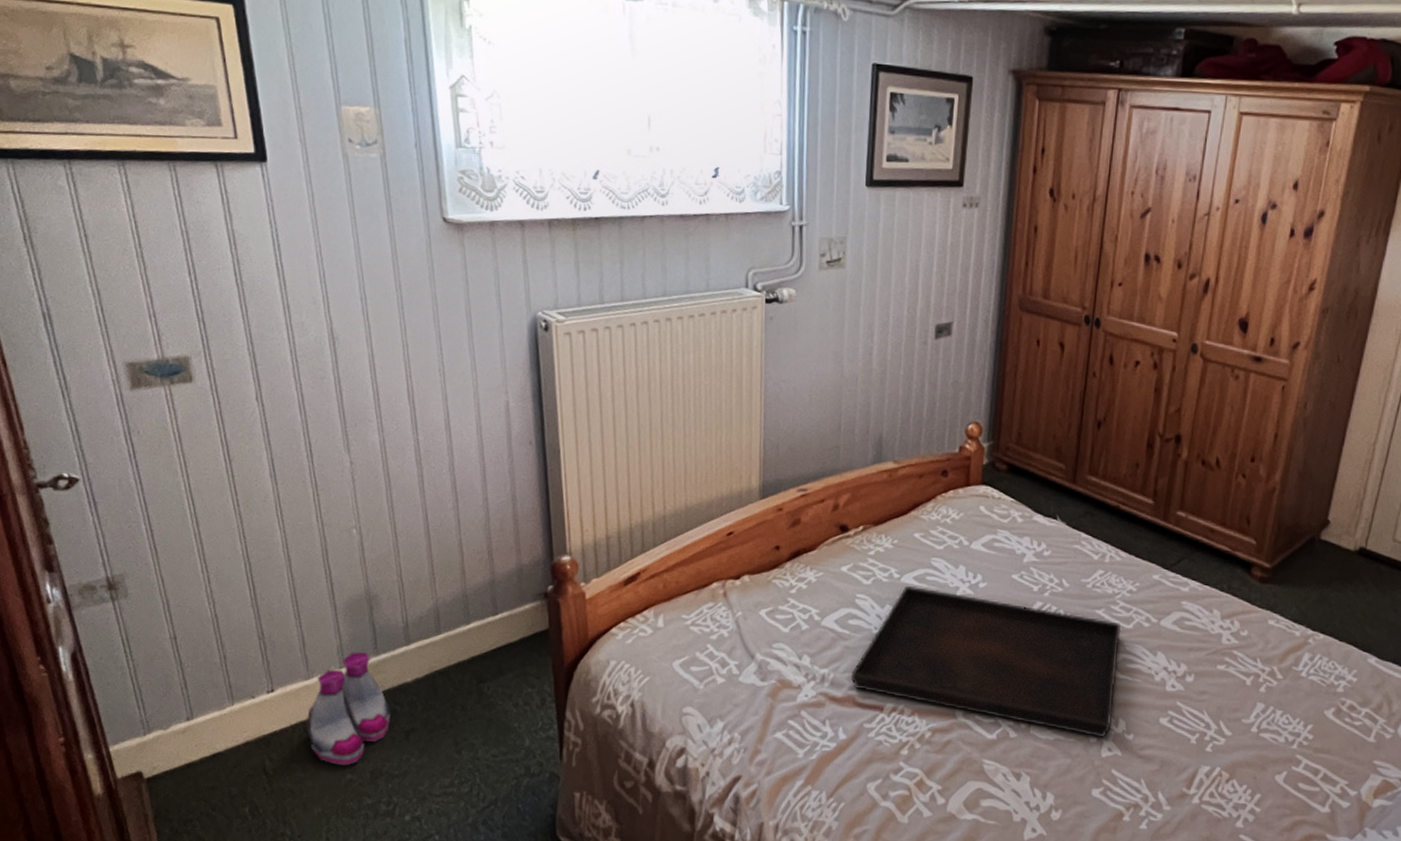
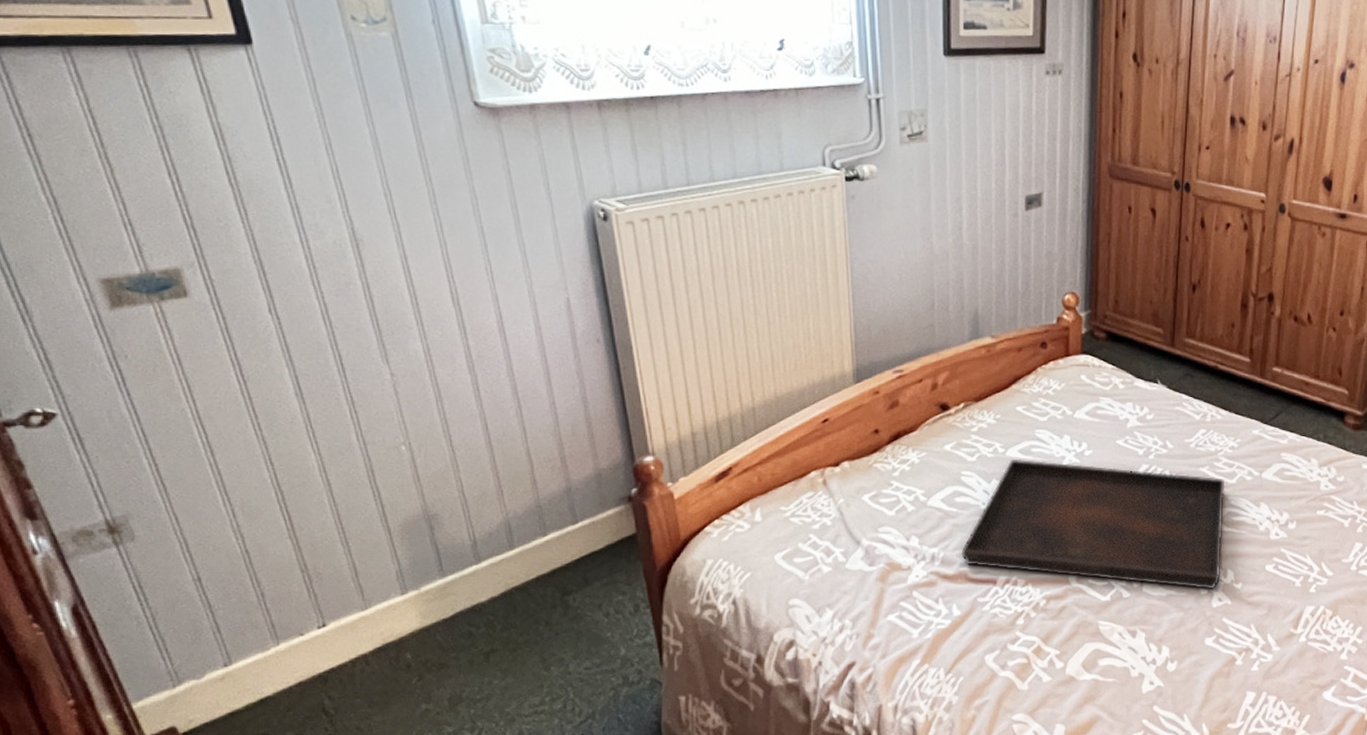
boots: present [307,652,392,766] -> none [368,576,467,696]

